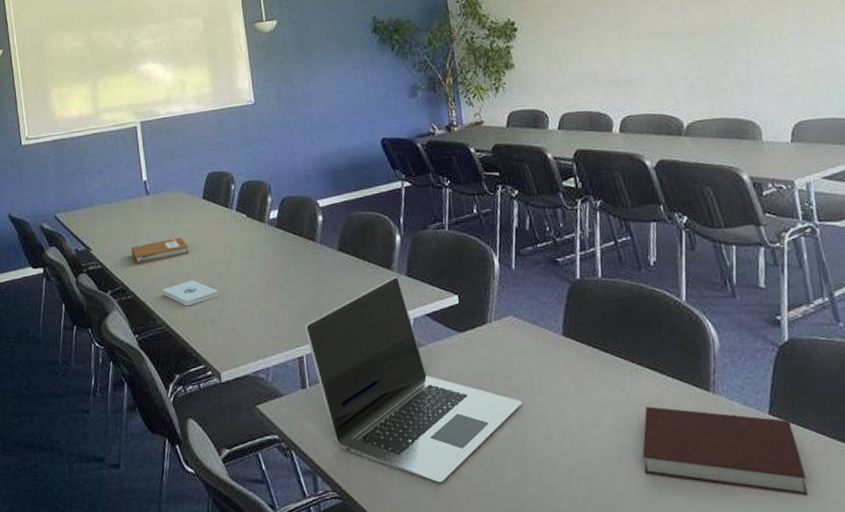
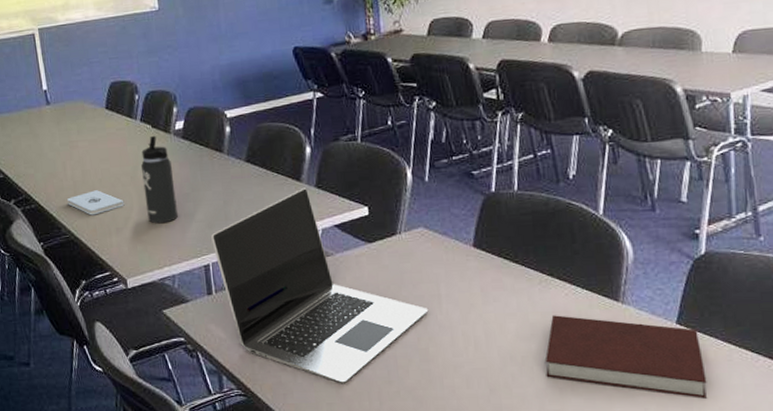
notebook: present [131,237,189,265] -> none [33,147,93,174]
thermos bottle: none [236,224,272,315] -> present [140,135,178,224]

